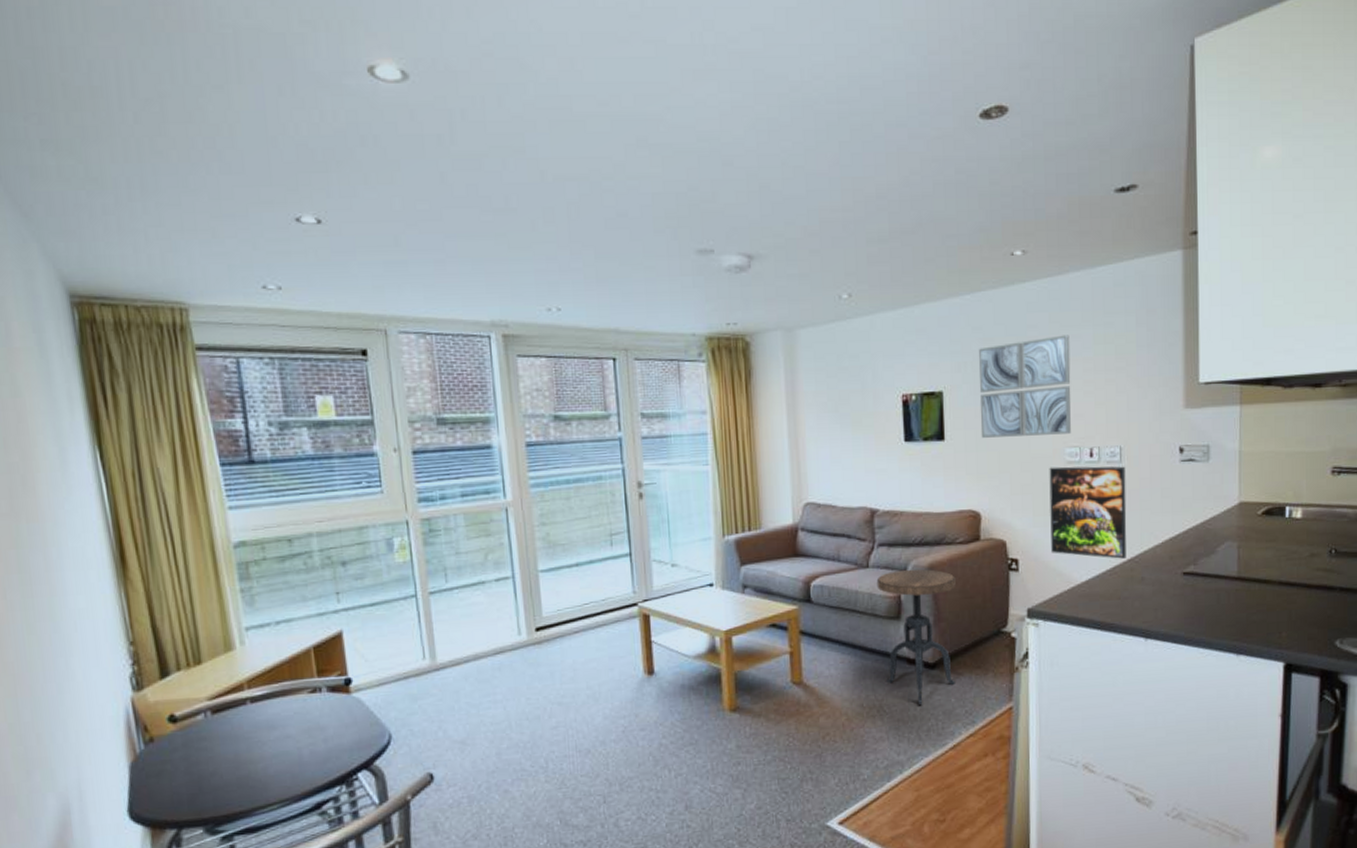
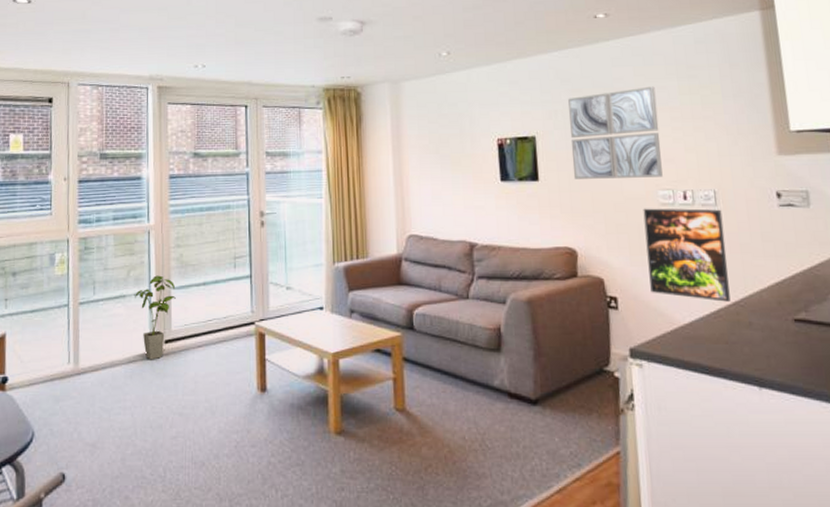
house plant: none [496,557,545,650] -> present [135,275,176,360]
side table: present [876,569,956,706] -> none [476,302,558,443]

